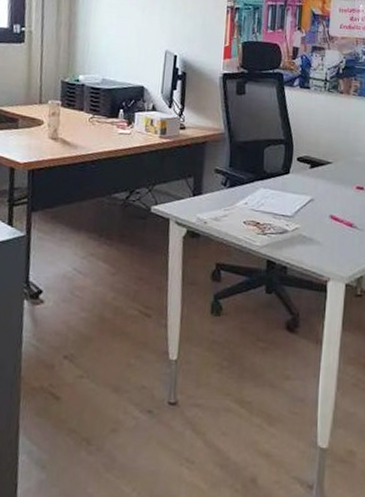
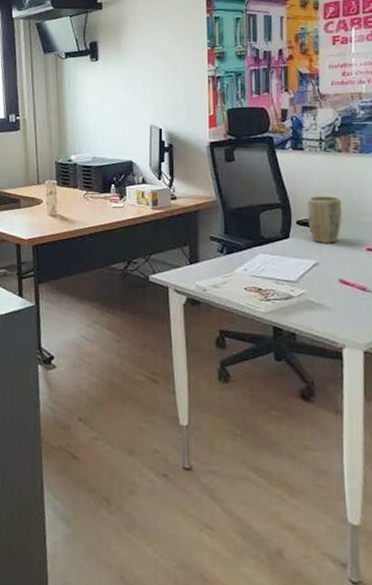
plant pot: none [307,134,338,181] -> present [307,196,342,244]

